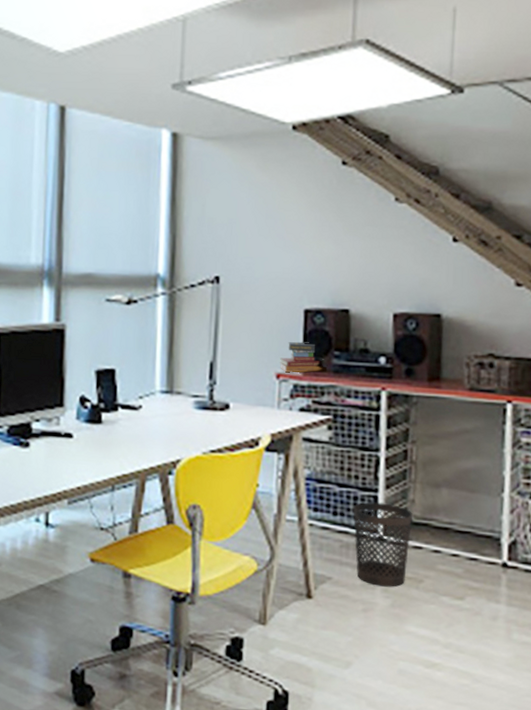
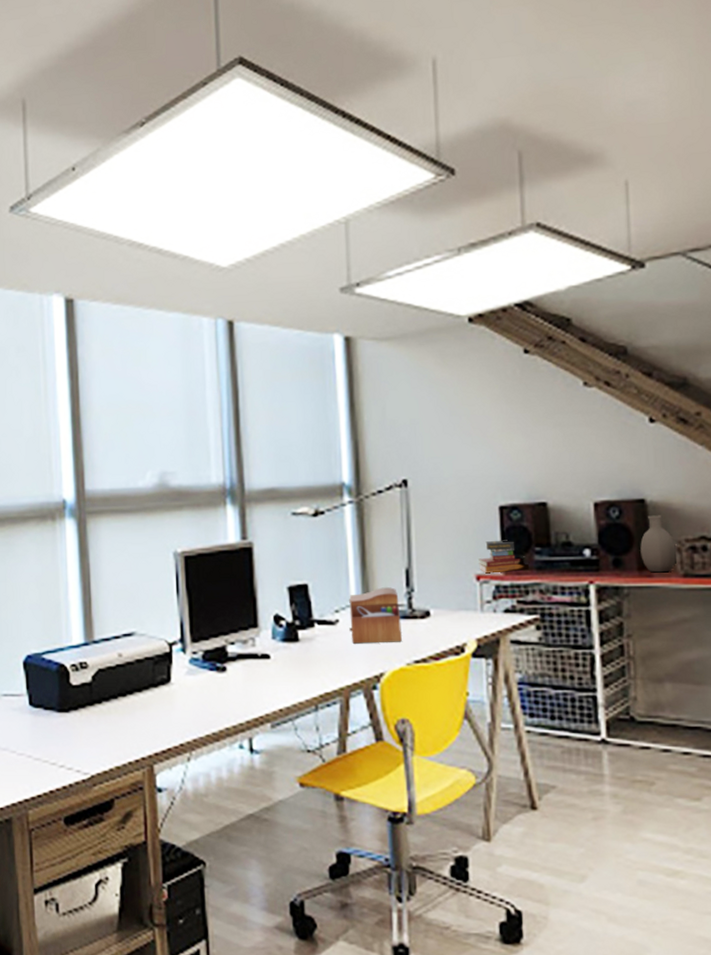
sewing box: none [151,378,202,432] -> present [348,587,402,644]
trash bin: present [353,502,413,587] -> none [571,703,637,792]
decorative vase: none [432,330,466,385] -> present [640,515,677,573]

